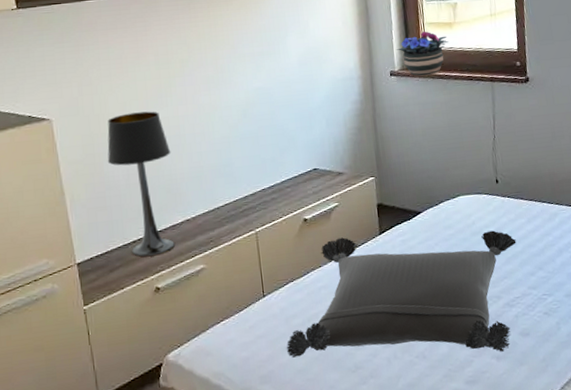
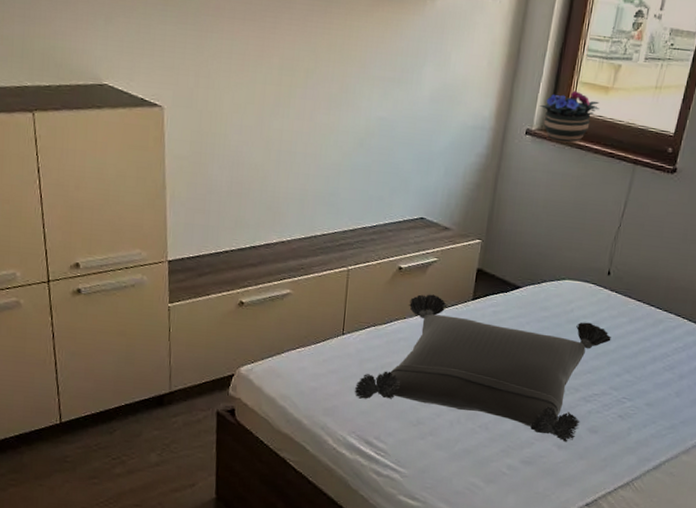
table lamp: present [107,111,175,258] -> none [213,116,279,271]

